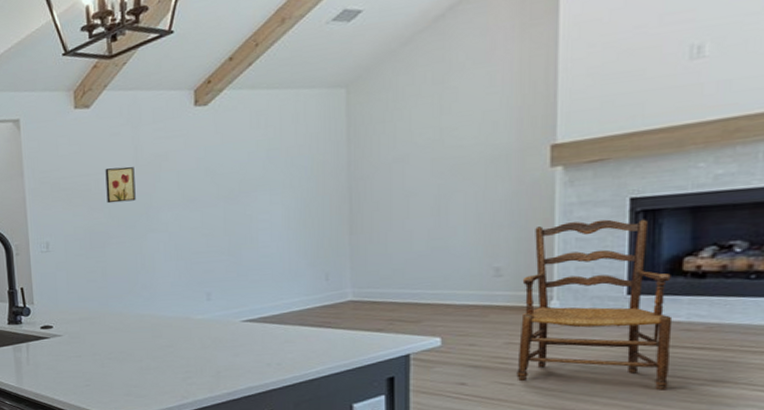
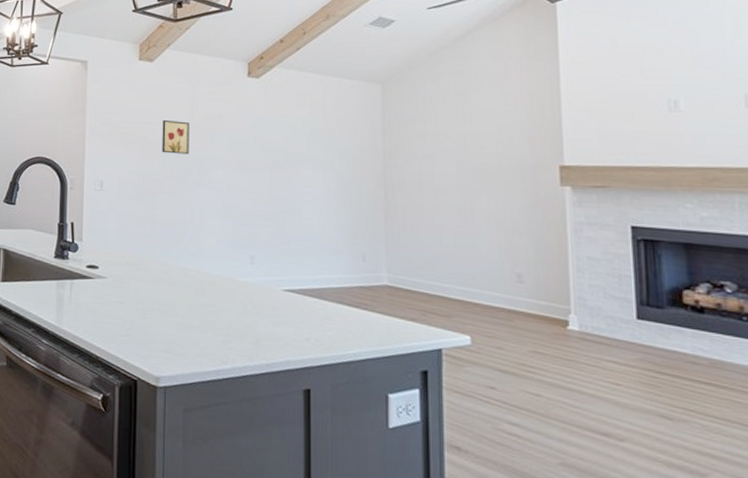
armchair: present [516,219,673,391] -> none [542,240,682,423]

